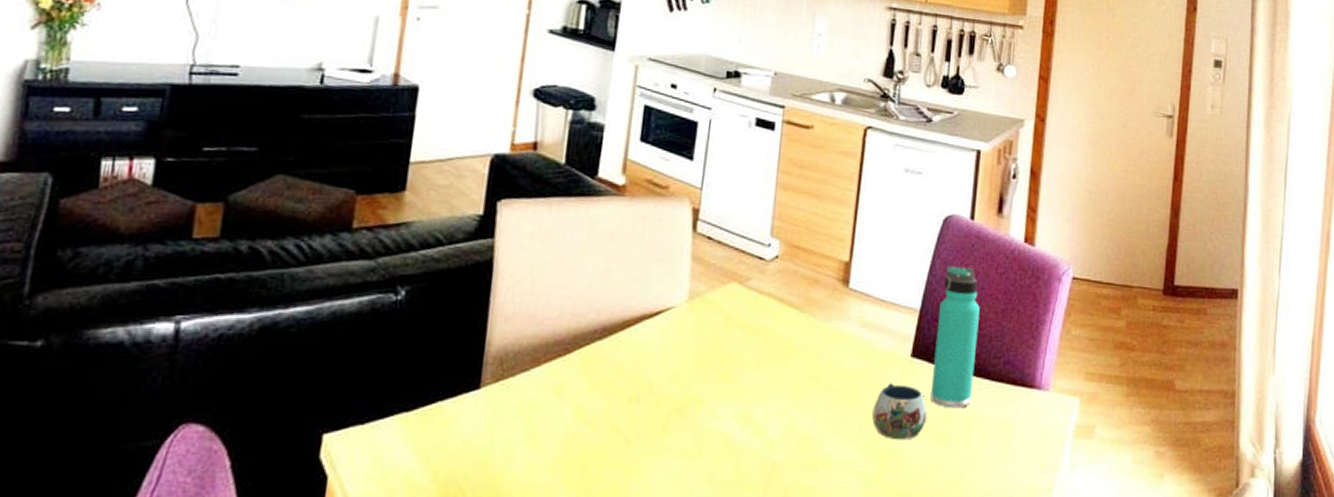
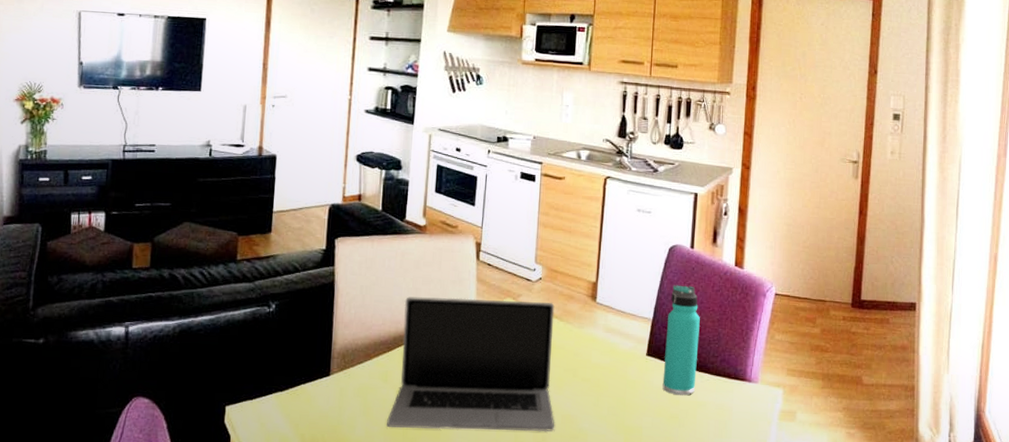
laptop: none [558,280,794,460] -> present [387,297,555,432]
mug: present [872,383,927,440] -> none [618,375,660,419]

